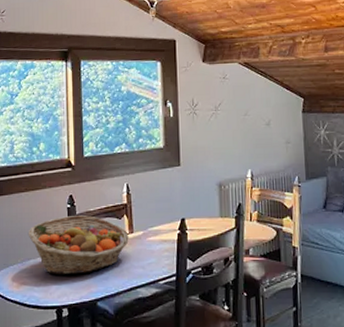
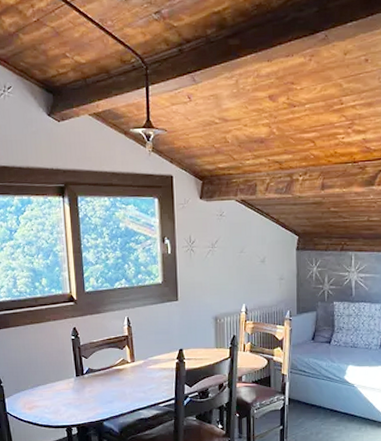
fruit basket: present [28,214,129,275] -> none [36,345,131,399]

